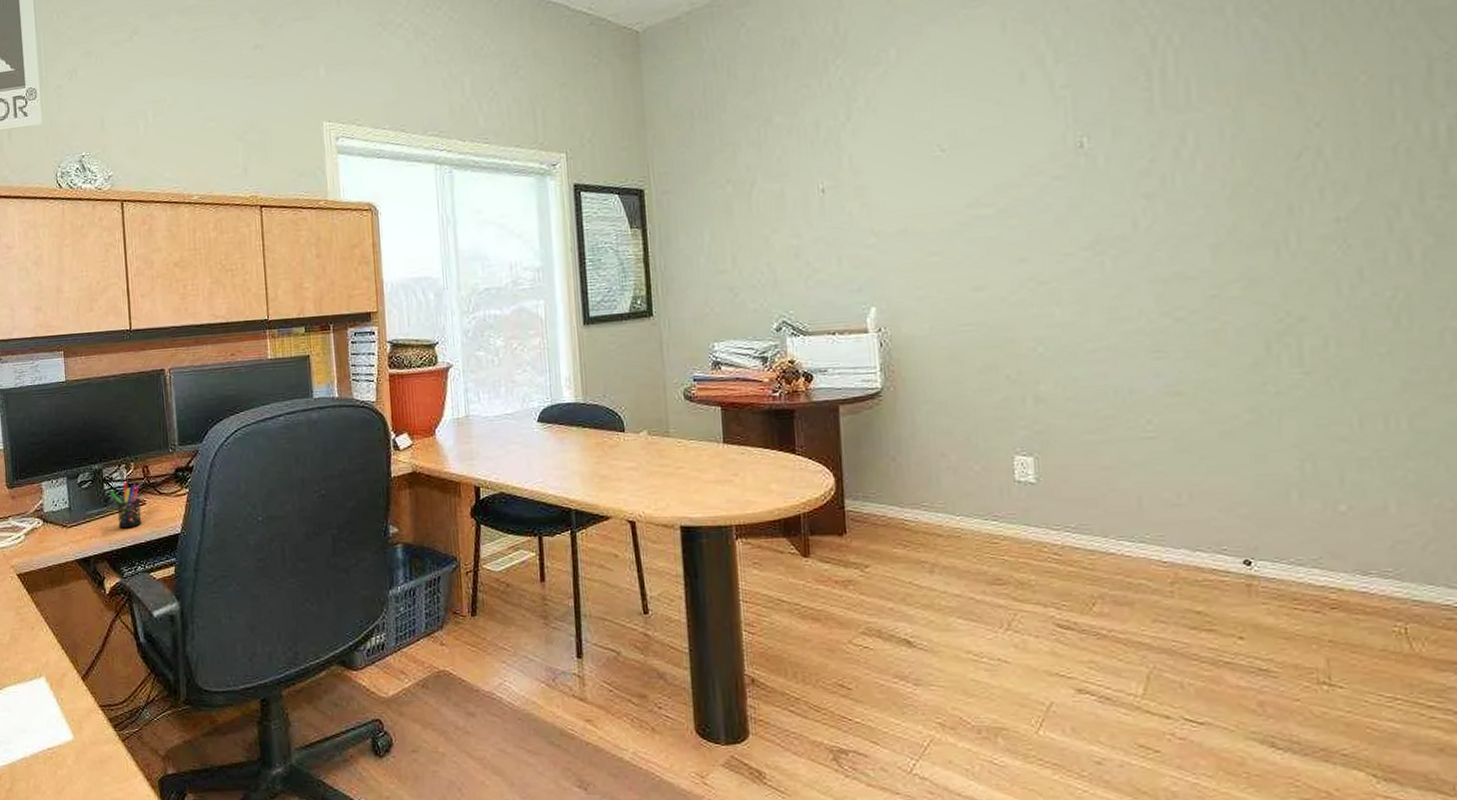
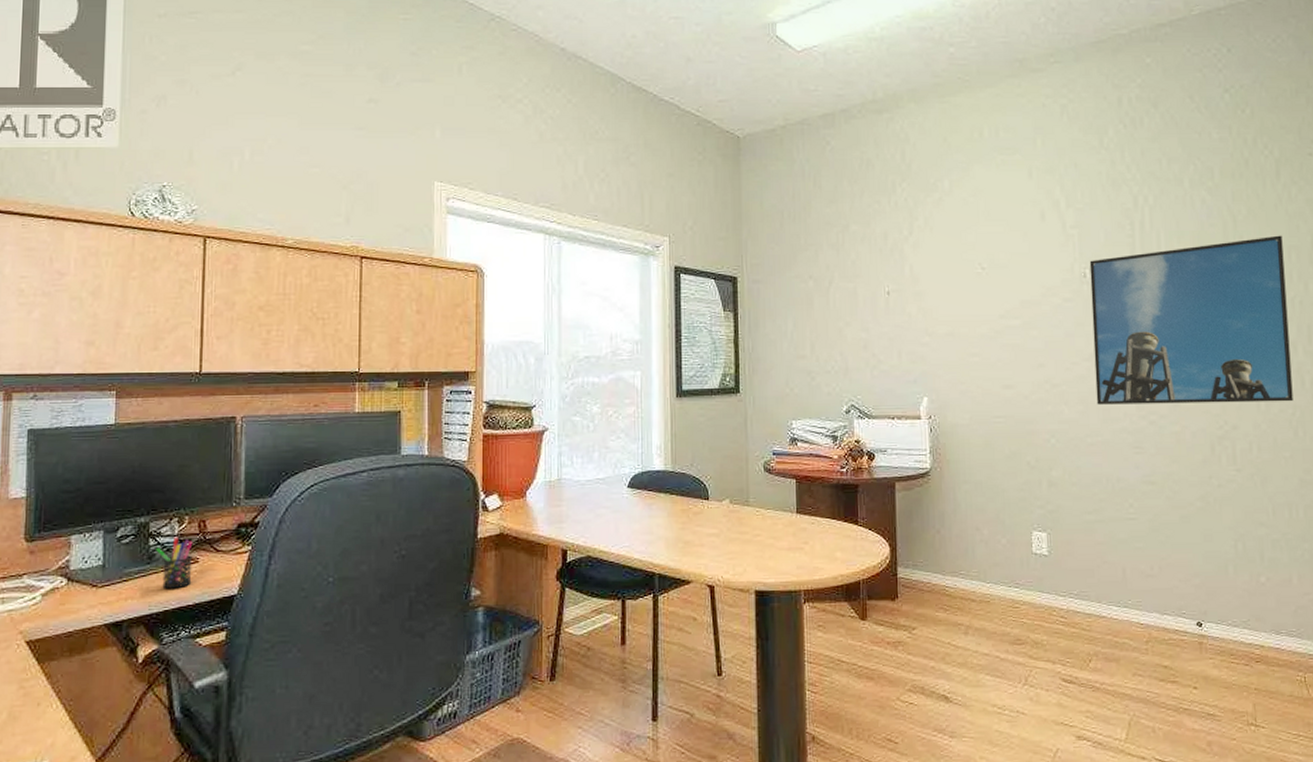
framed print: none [1088,63,1394,303] -> present [1089,235,1293,405]

